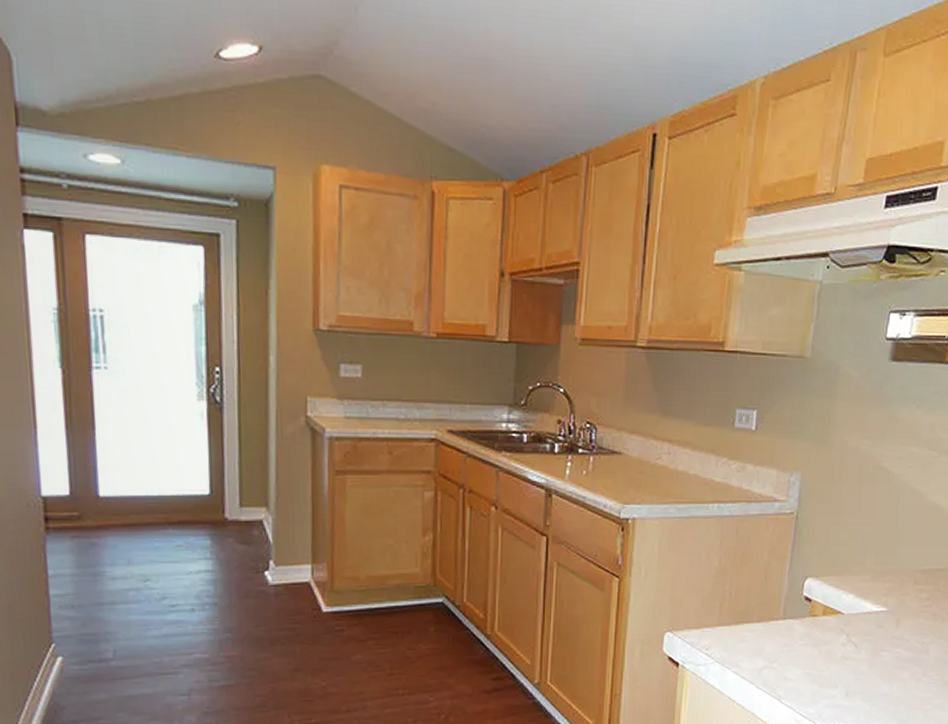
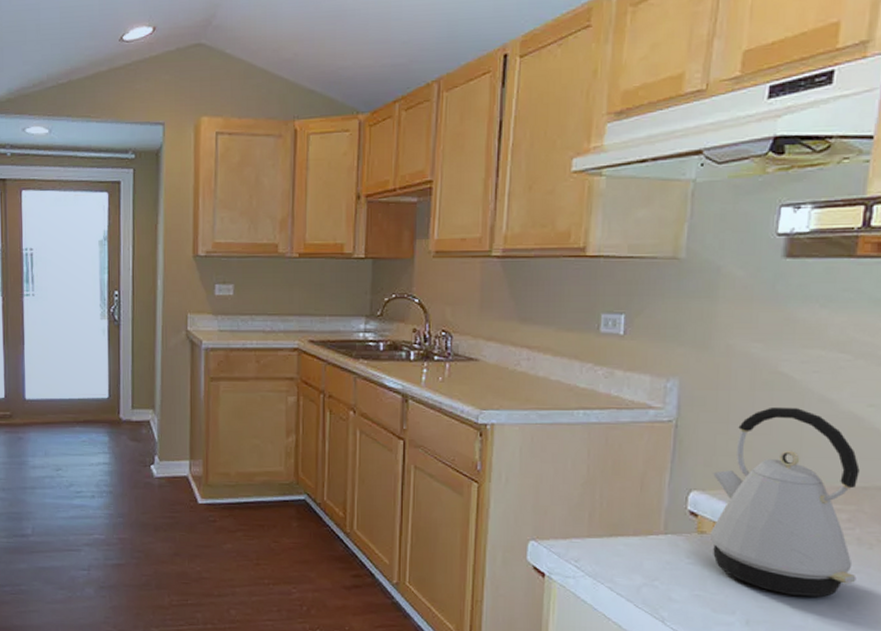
kettle: none [820,499,938,667] -> present [709,406,860,597]

